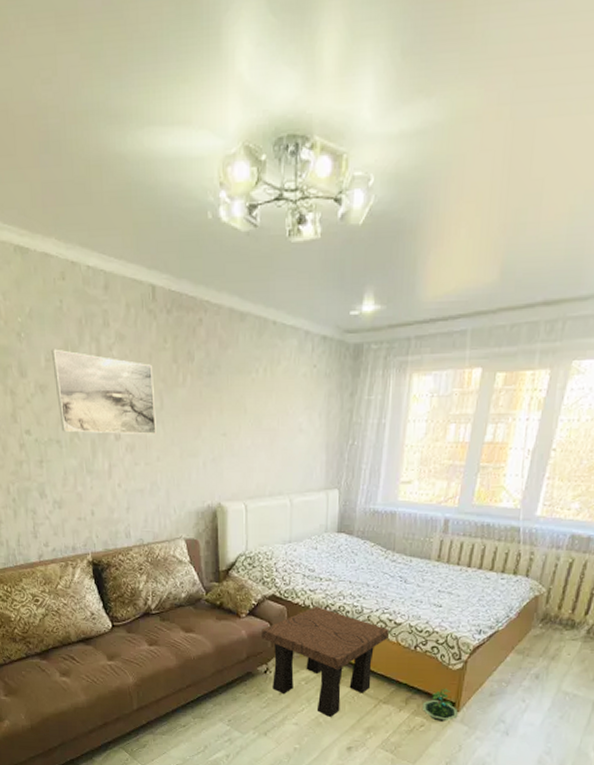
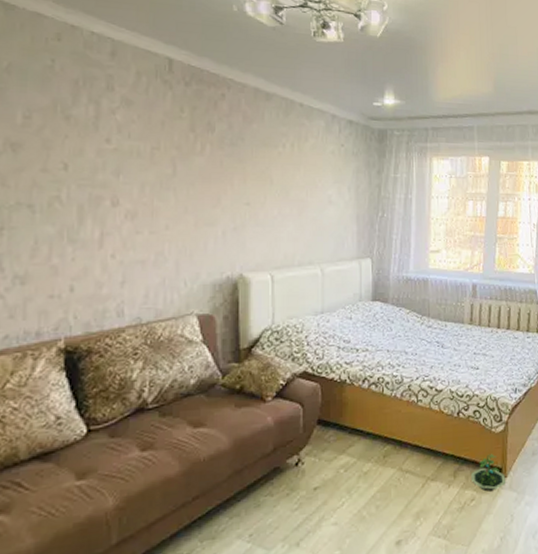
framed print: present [50,349,156,435] -> none [32,106,167,202]
side table: present [261,607,389,717] -> none [291,380,431,508]

